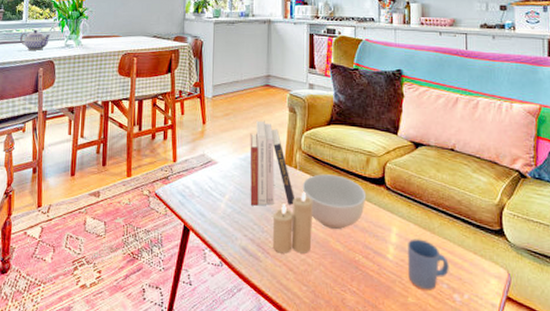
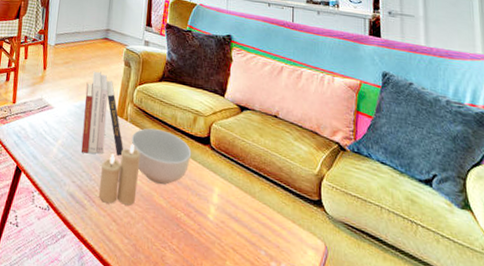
mug: present [408,239,449,290] -> none [227,201,268,256]

